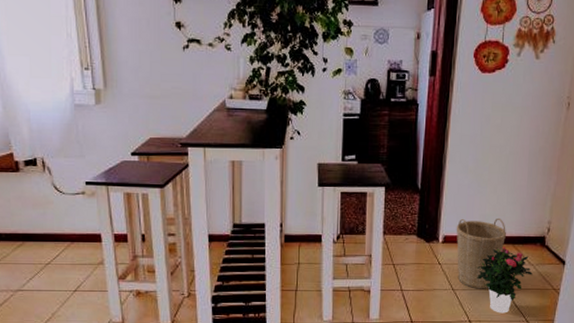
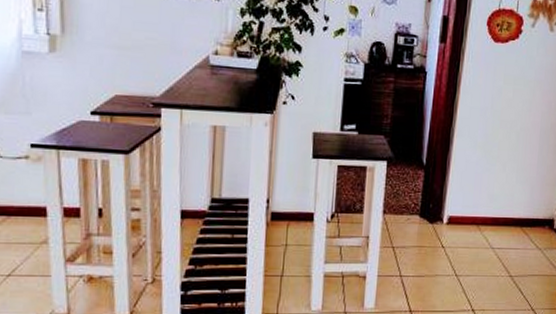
basket: present [456,217,506,289] -> none [461,197,514,275]
potted flower: present [476,247,533,314] -> none [482,230,540,302]

